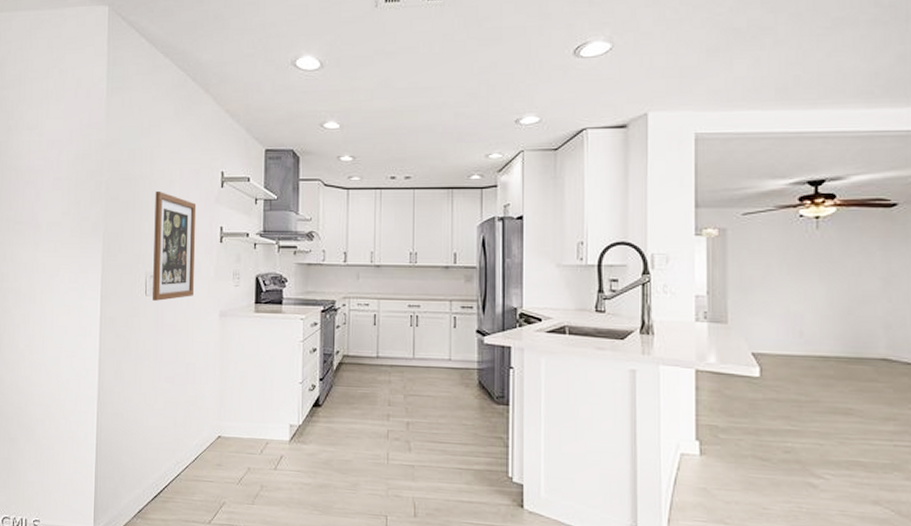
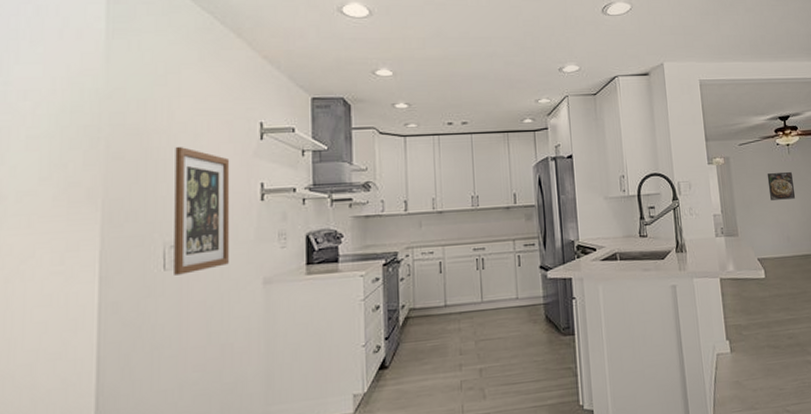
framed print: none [779,252,820,286] -> present [767,172,796,200]

